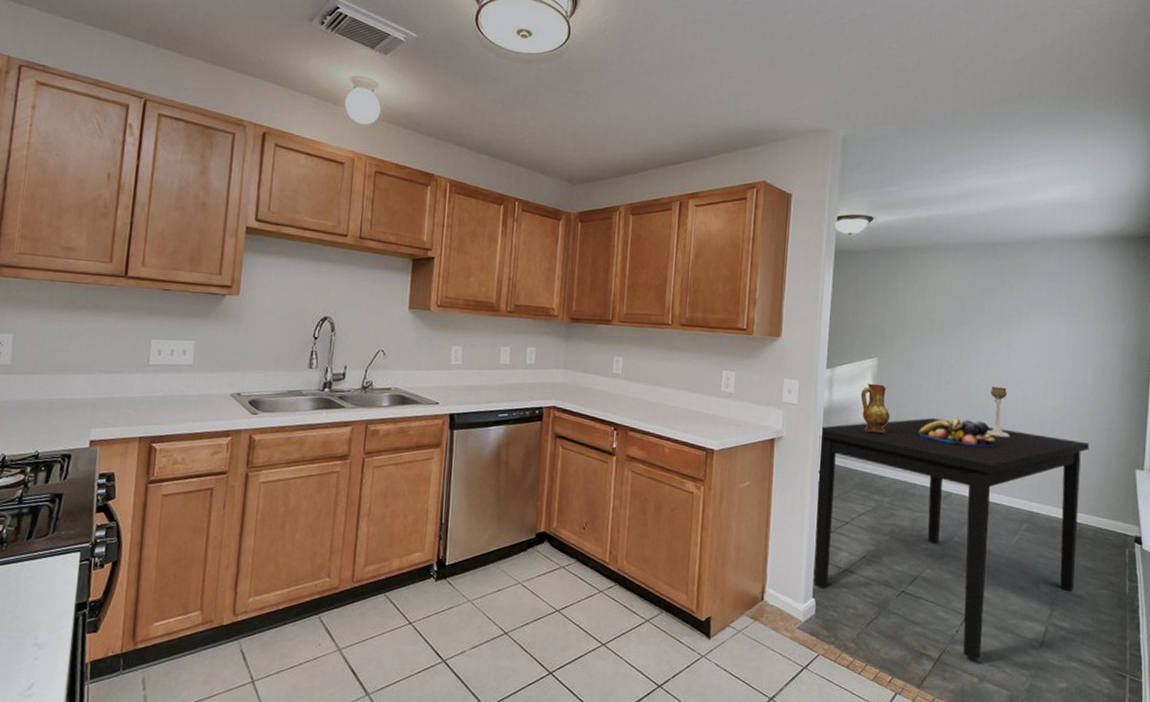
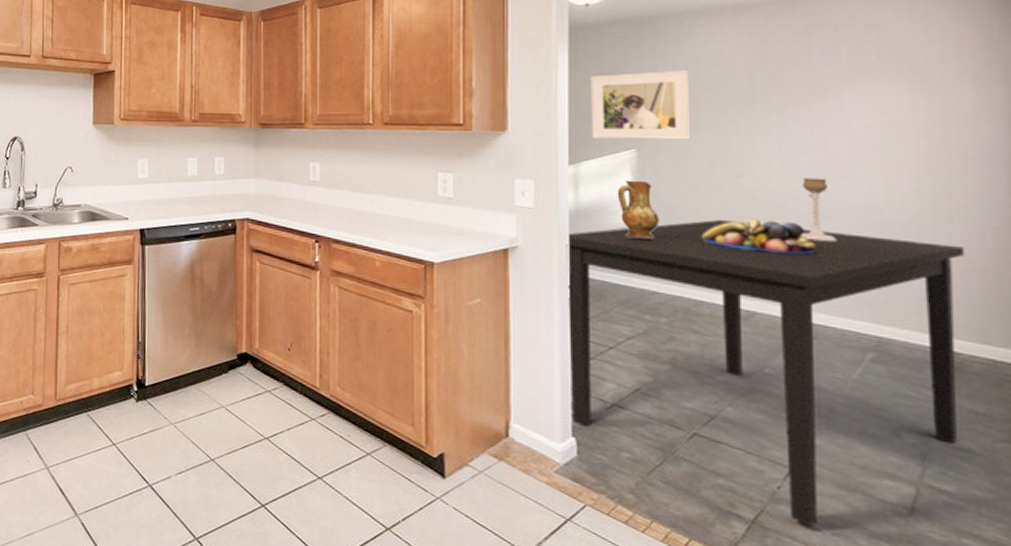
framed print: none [845,294,921,353] -> present [591,70,691,140]

